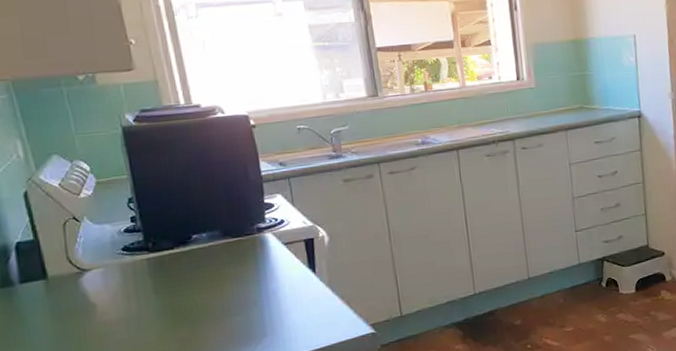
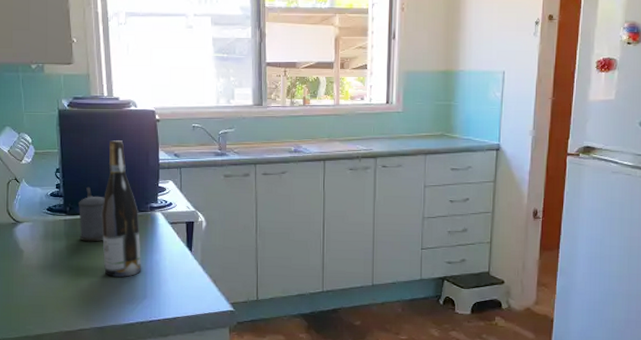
beer stein: none [162,215,202,281] -> present [78,187,105,242]
wine bottle: none [194,154,256,318] -> present [101,140,141,277]

